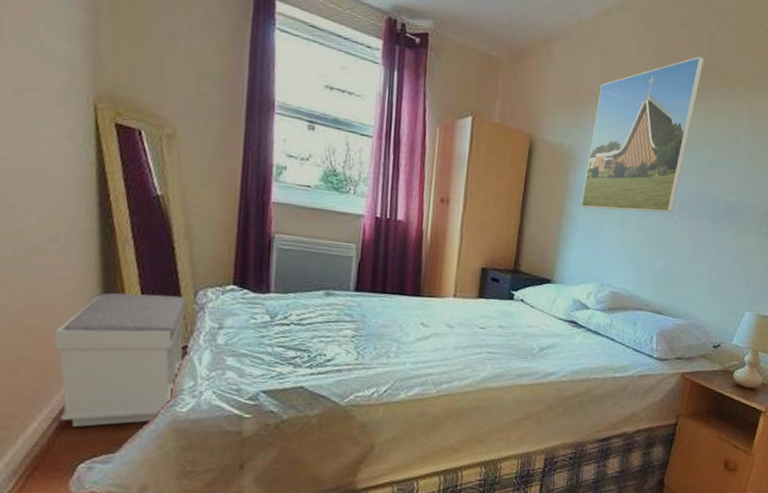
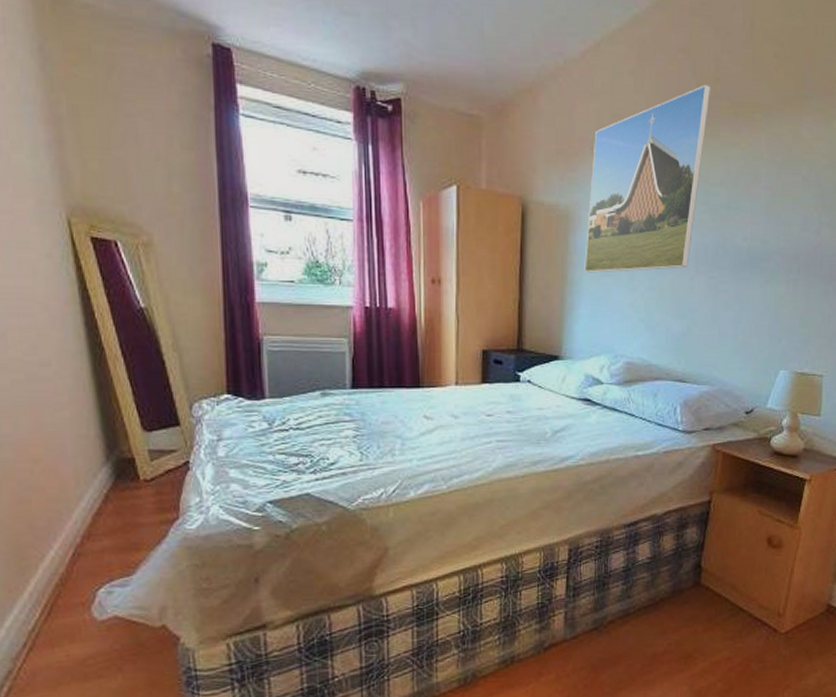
bench: present [54,292,186,427] -> none [59,410,188,552]

